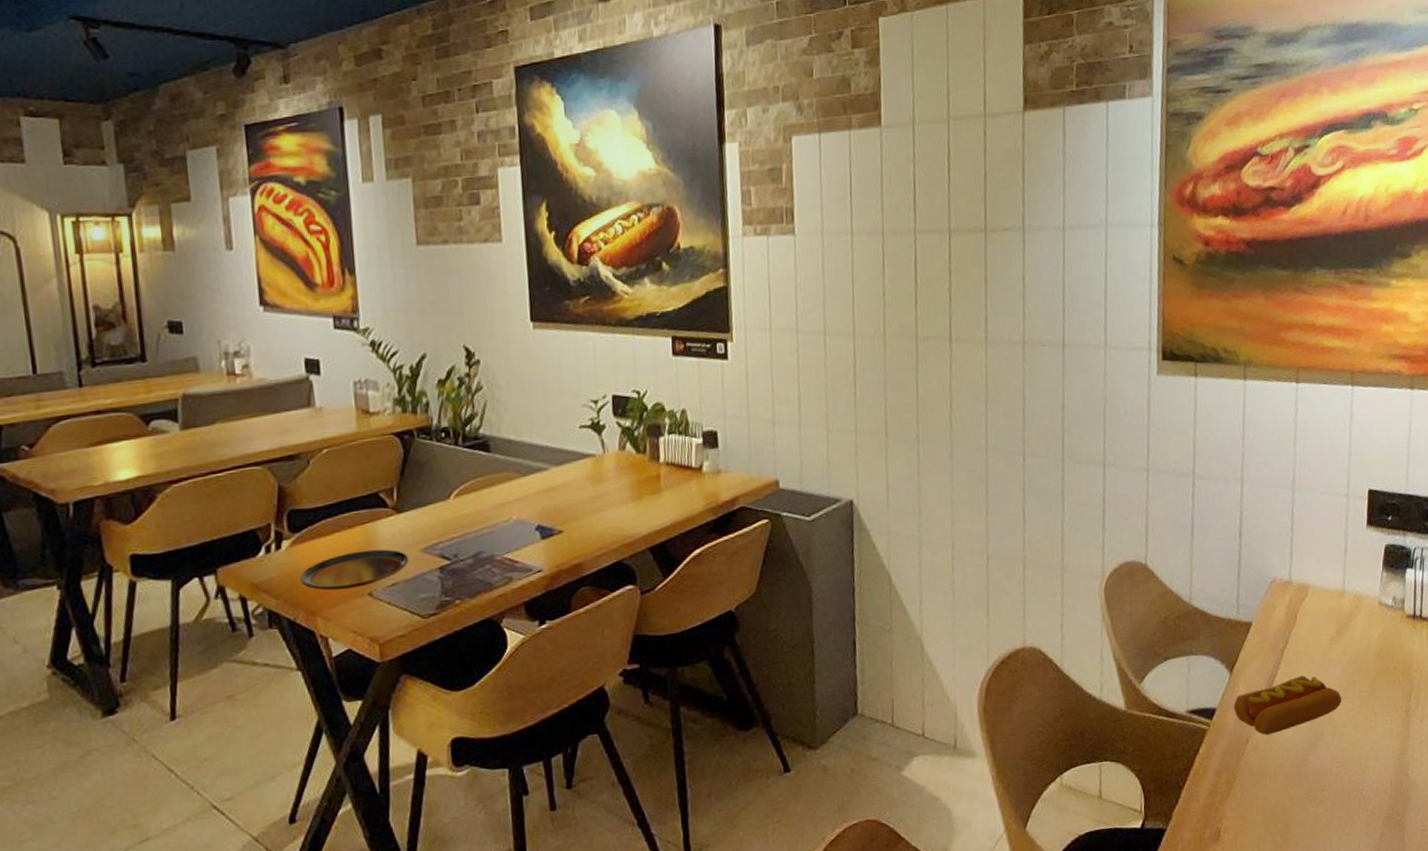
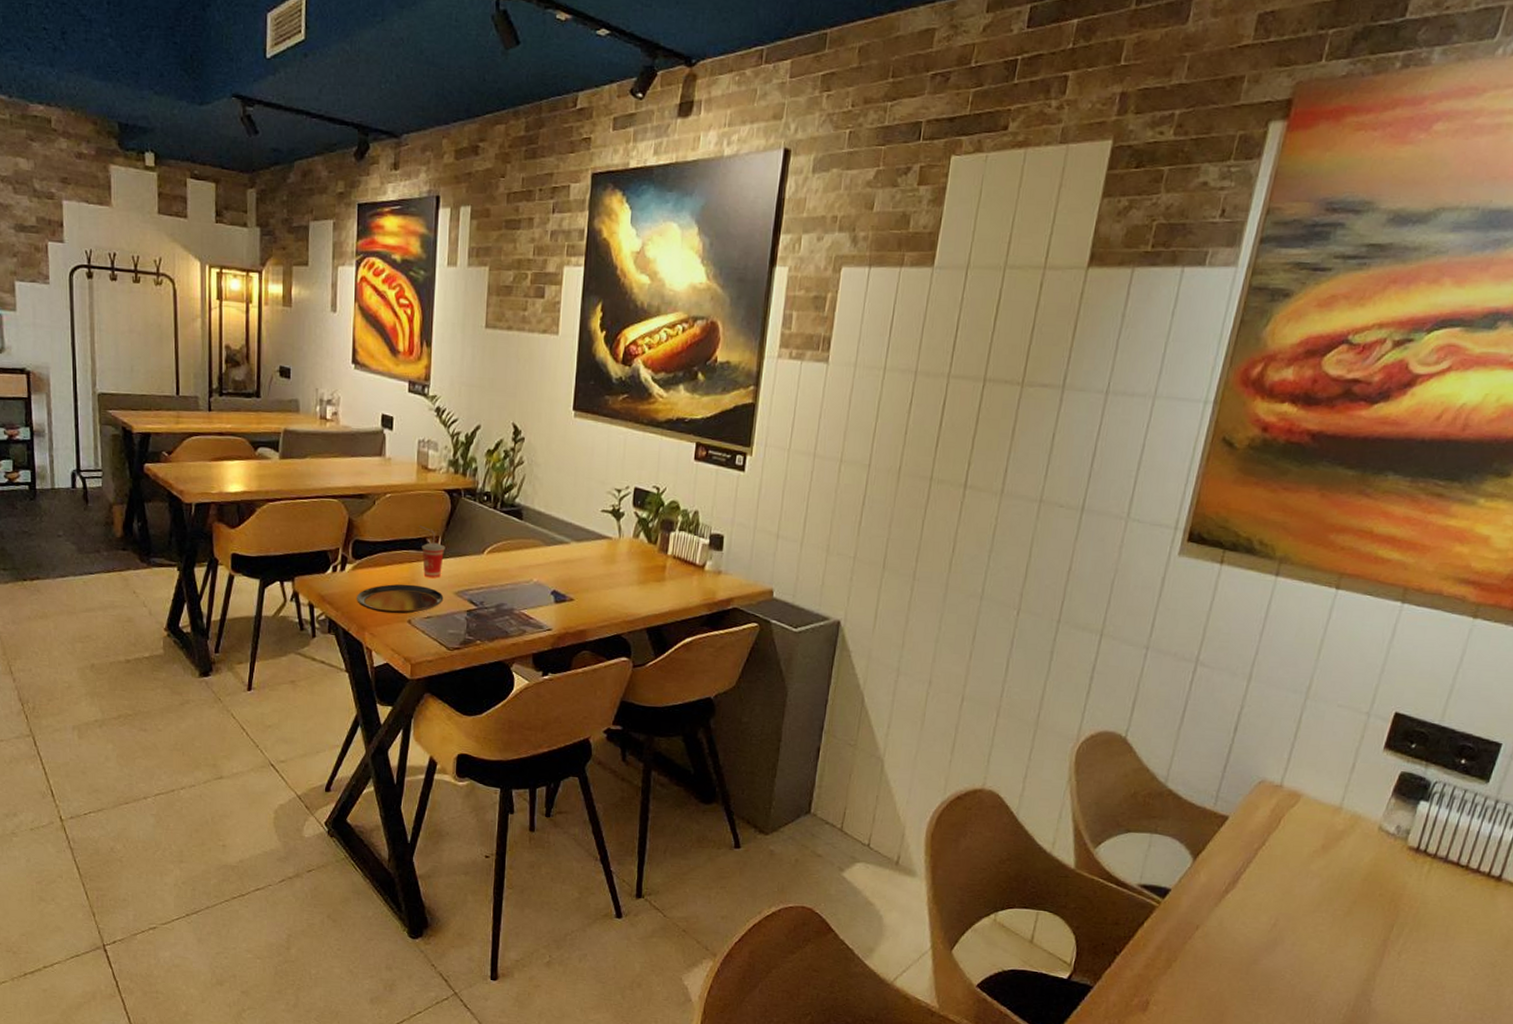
beverage cup: none [367,479,403,539] -> present [419,525,445,579]
hot dog: present [1234,675,1342,735] -> none [1189,879,1313,927]

